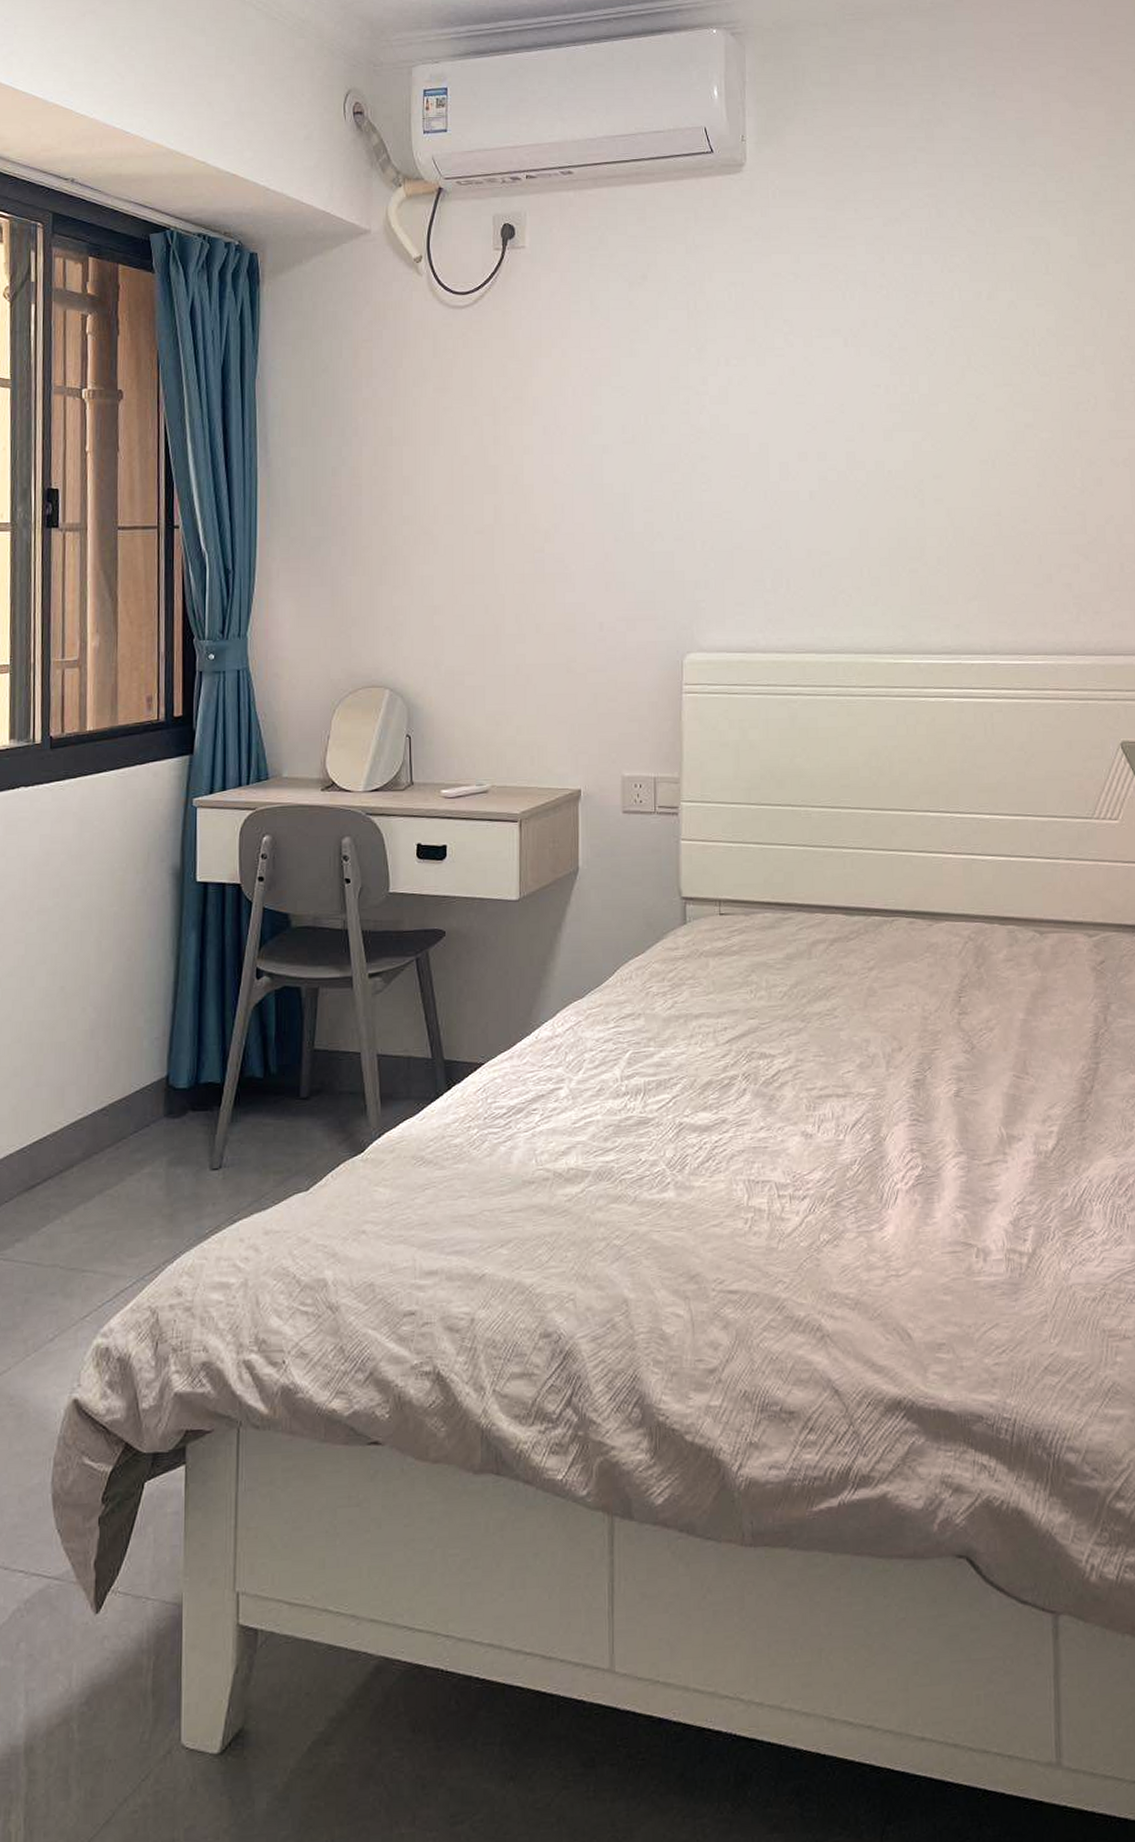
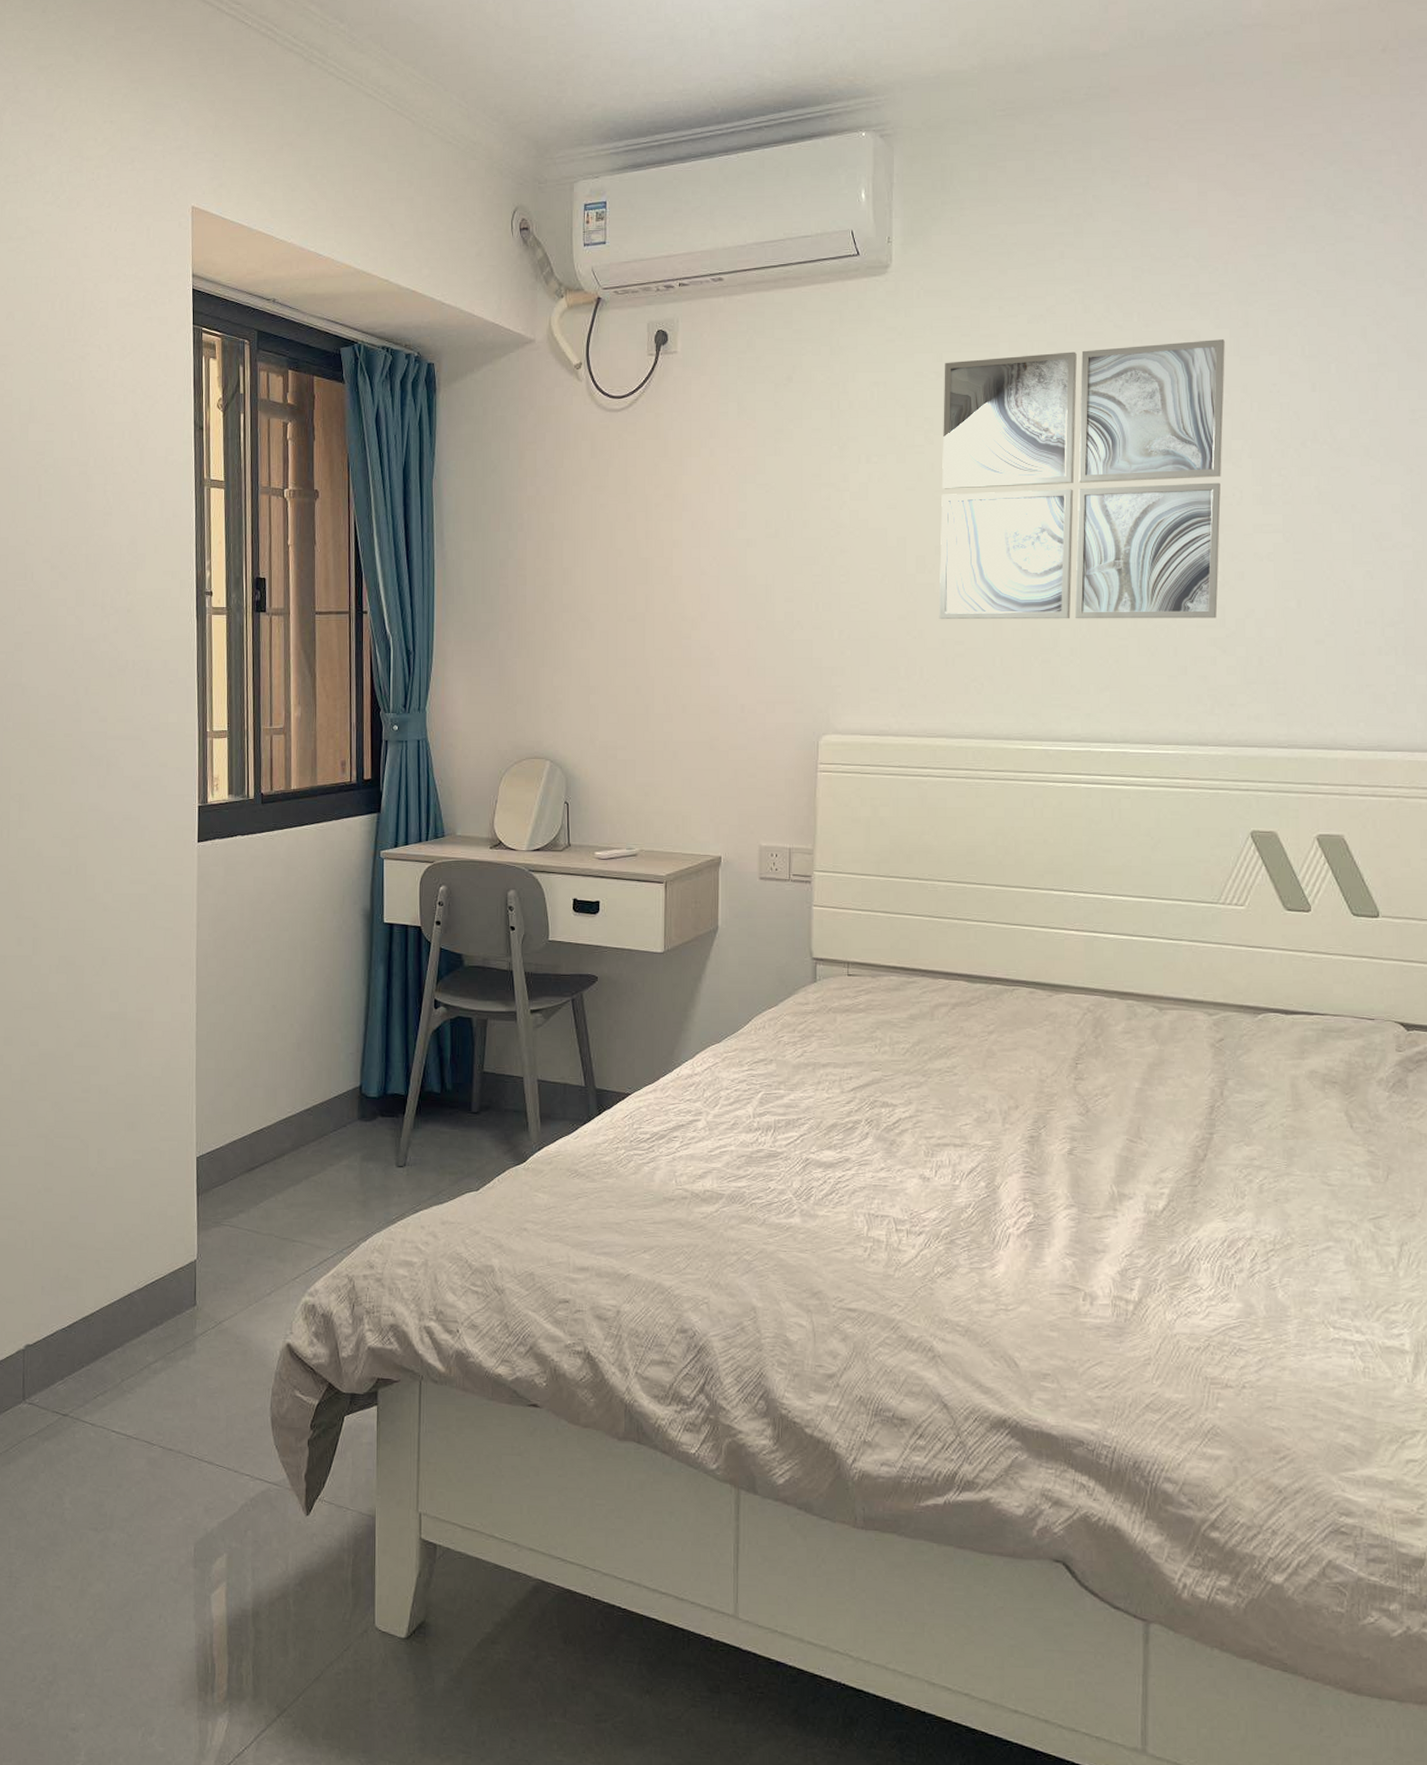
wall art: none [802,247,1079,529] -> present [939,339,1225,620]

